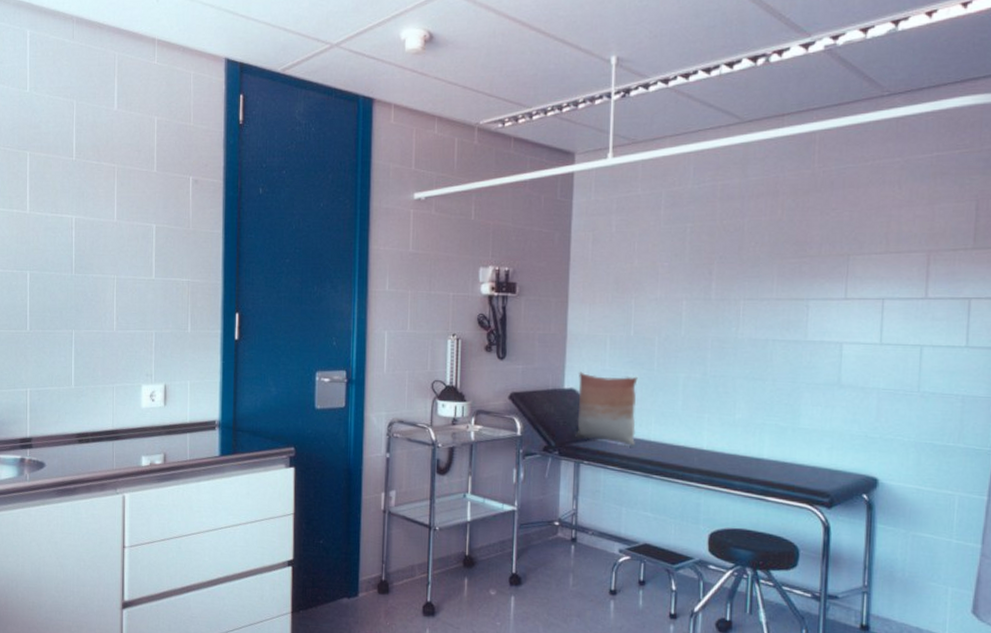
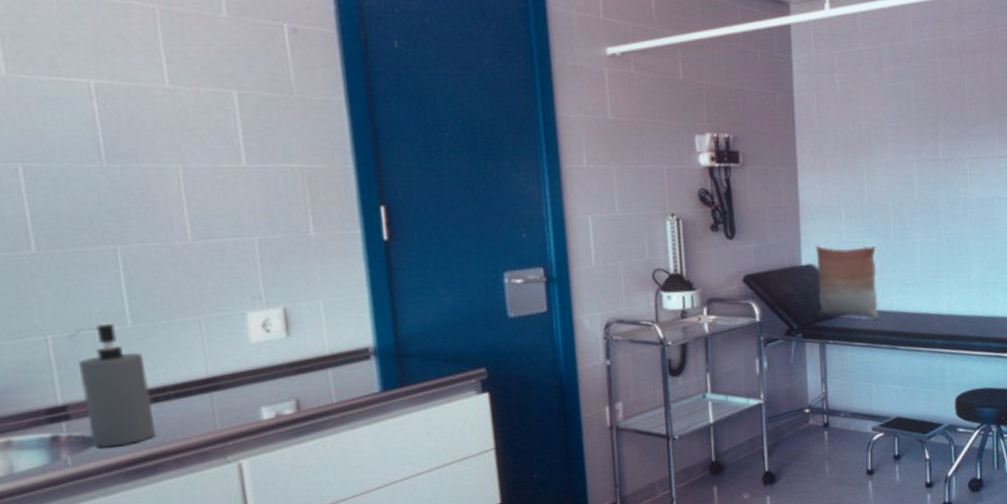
soap dispenser: none [39,384,79,471] -> present [69,324,157,448]

